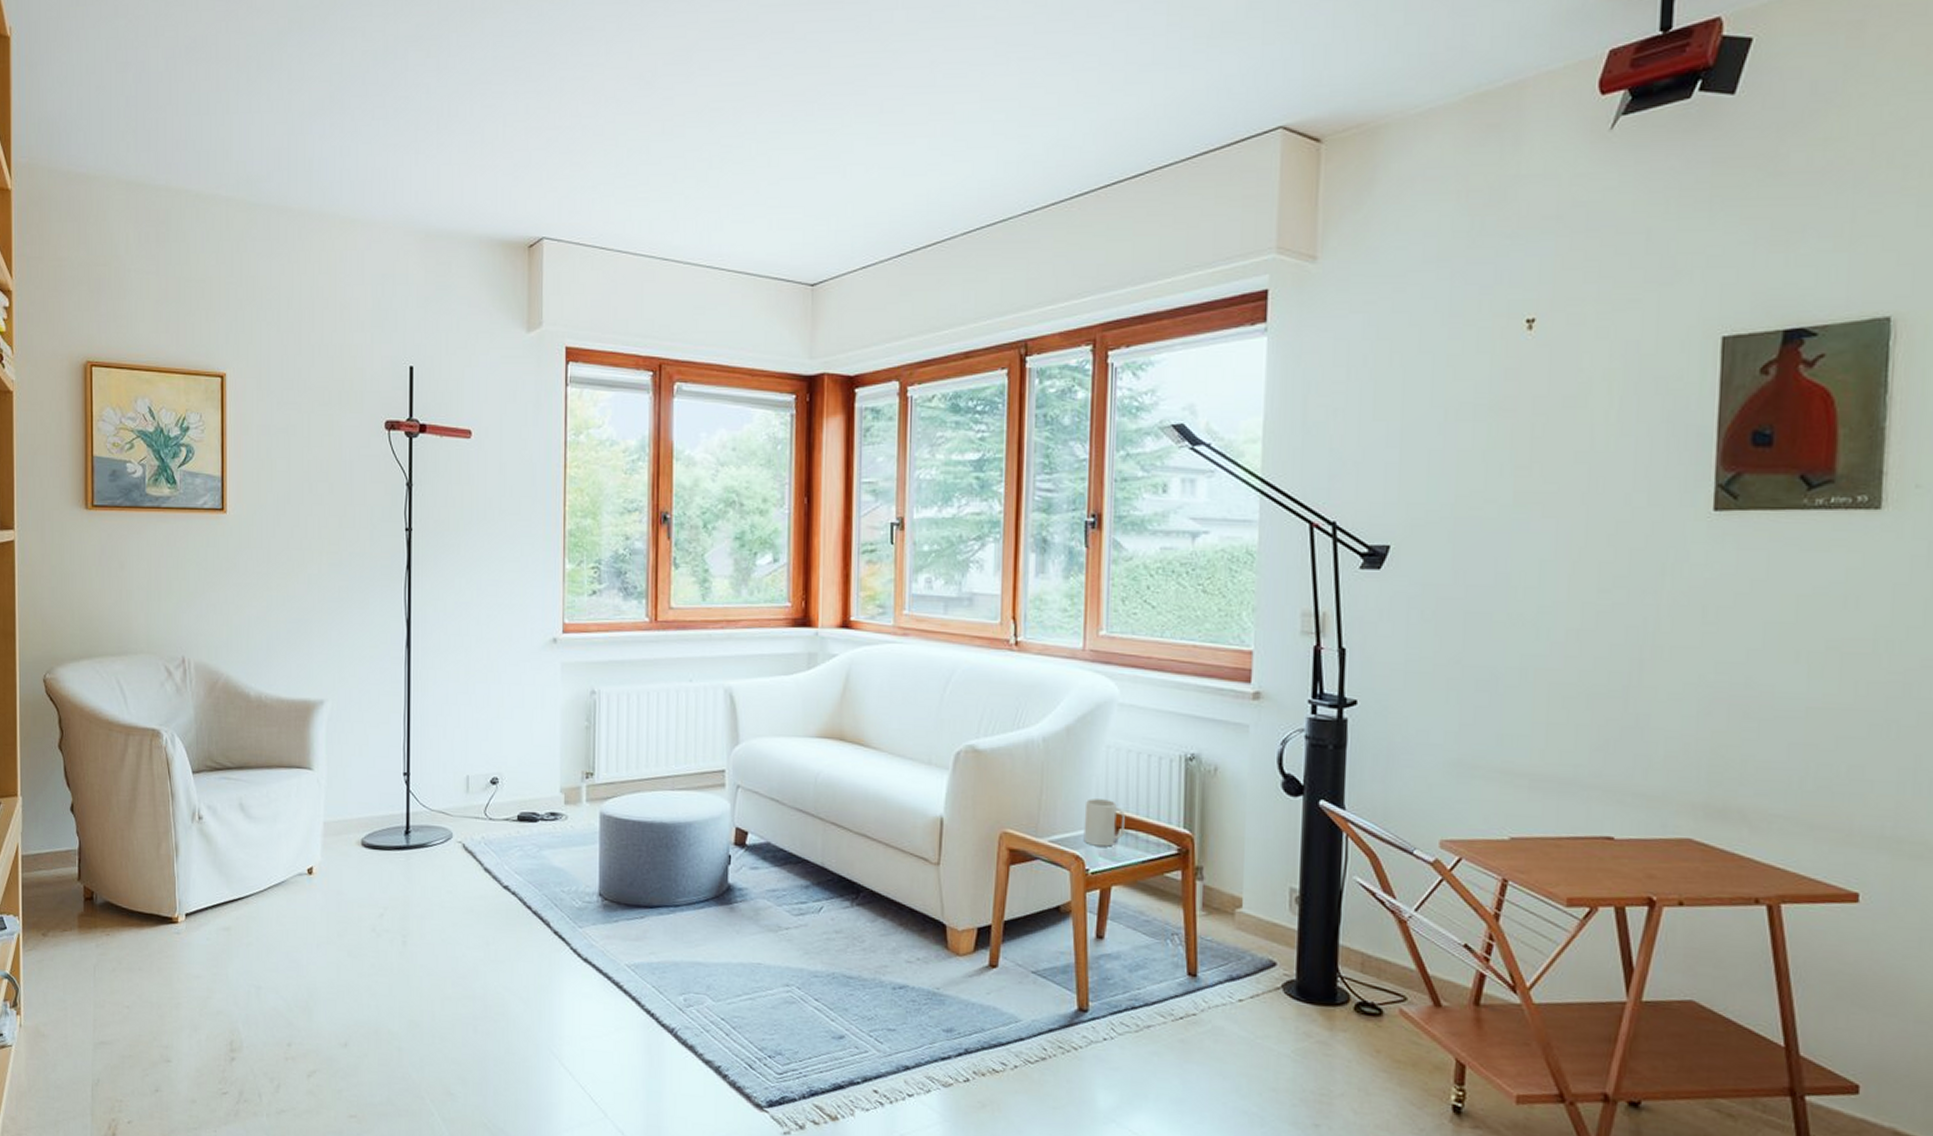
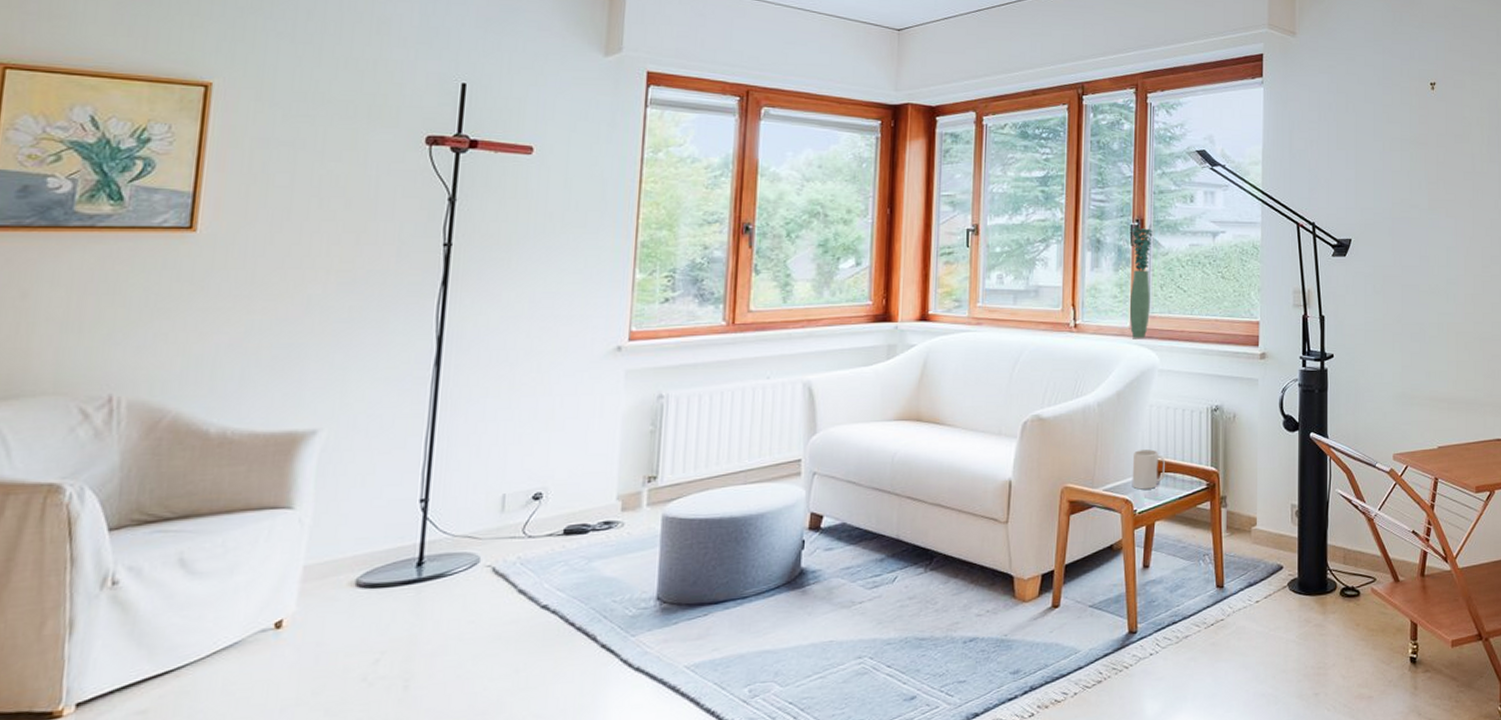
vase: none [1082,517,1113,663] -> present [1129,222,1153,338]

